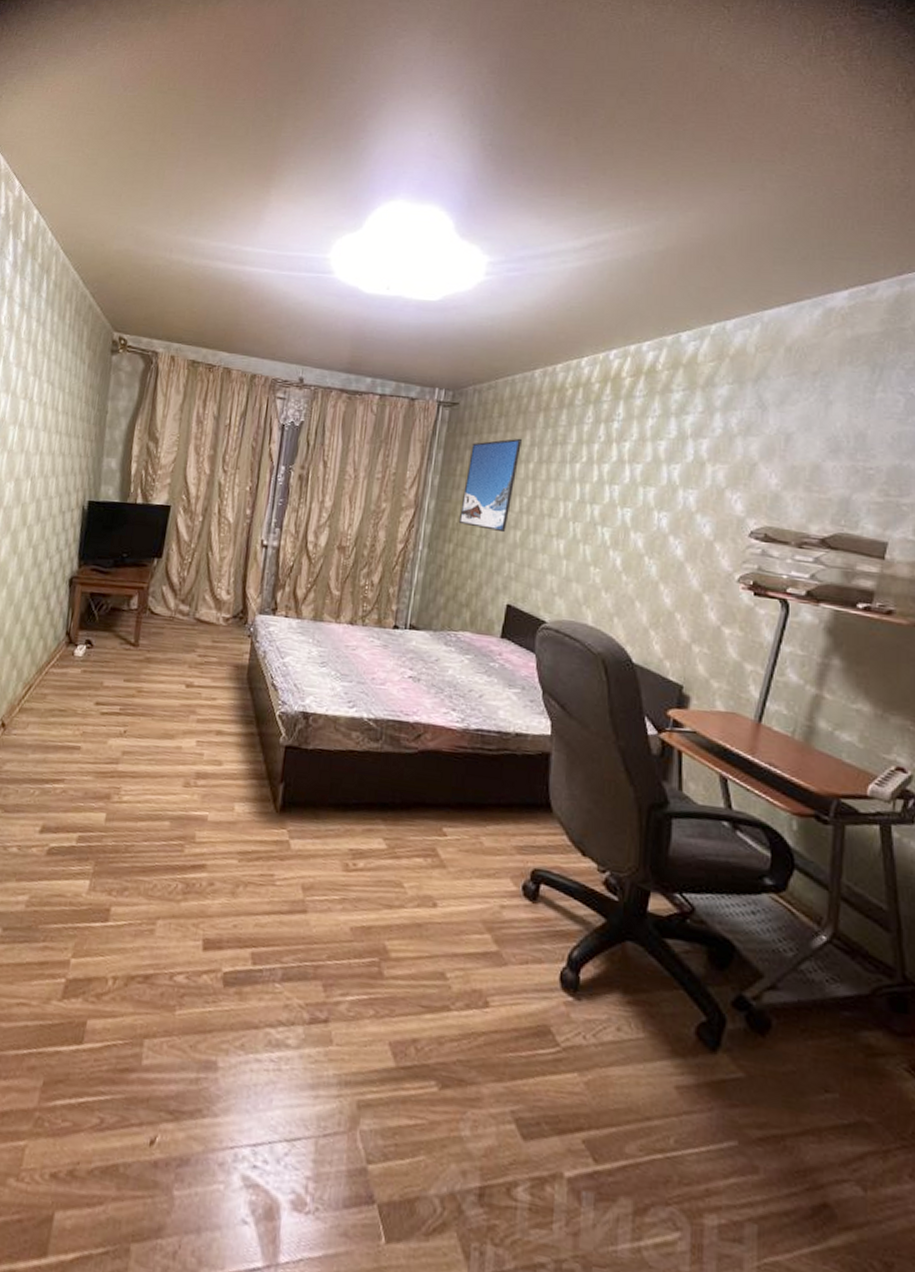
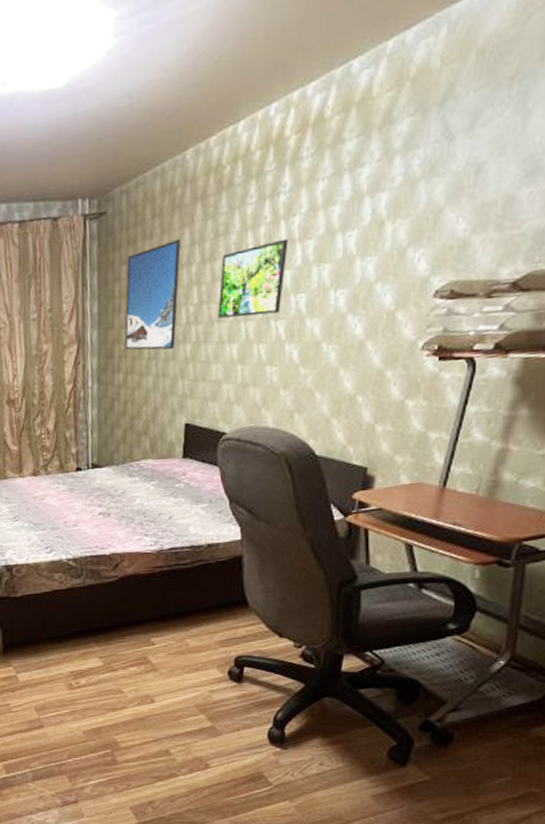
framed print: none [549,458,619,521] -> present [218,238,288,319]

